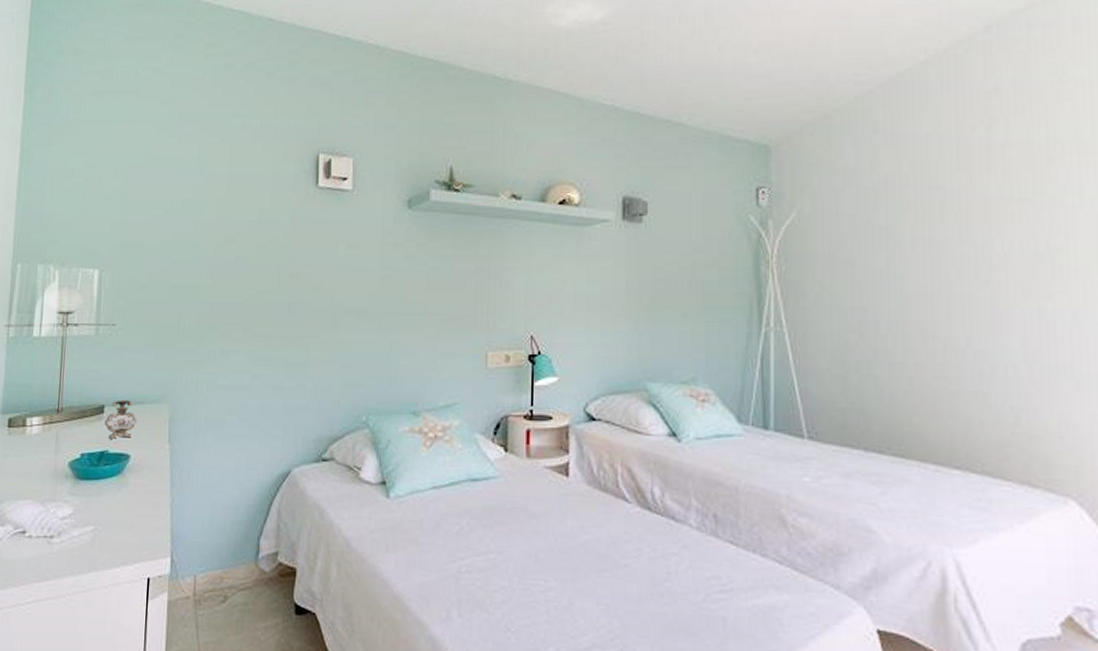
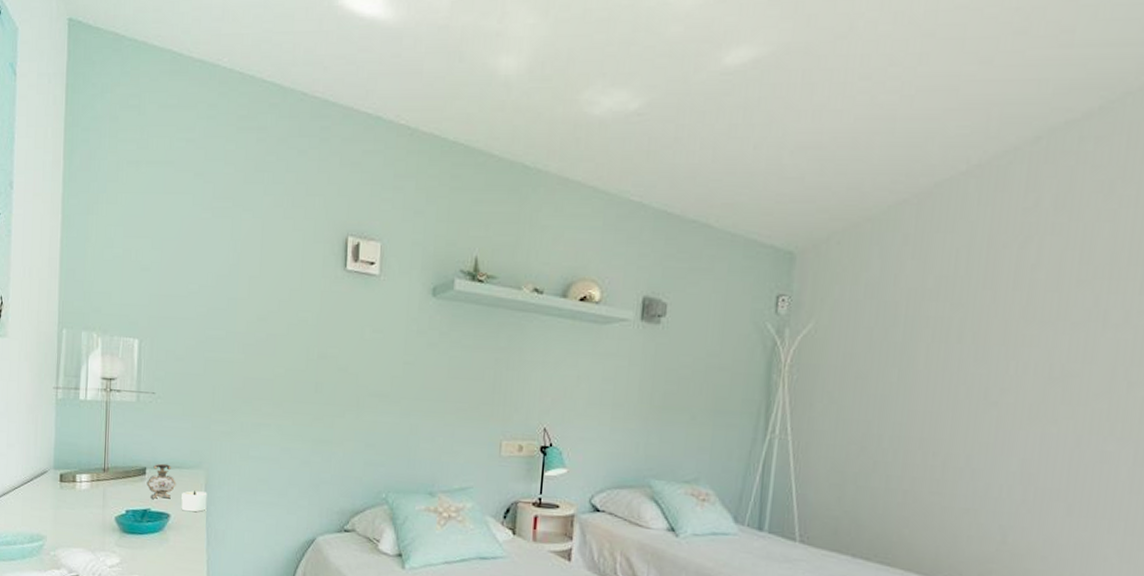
candle: none [142,427,172,451] -> present [181,490,207,513]

